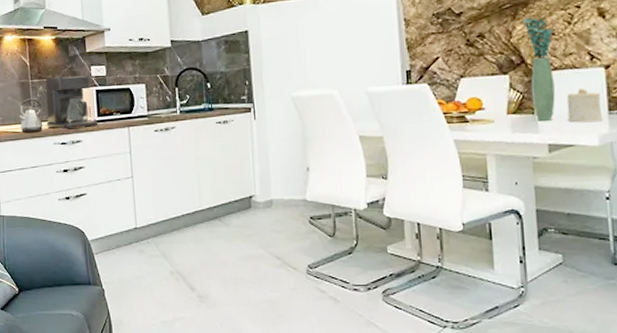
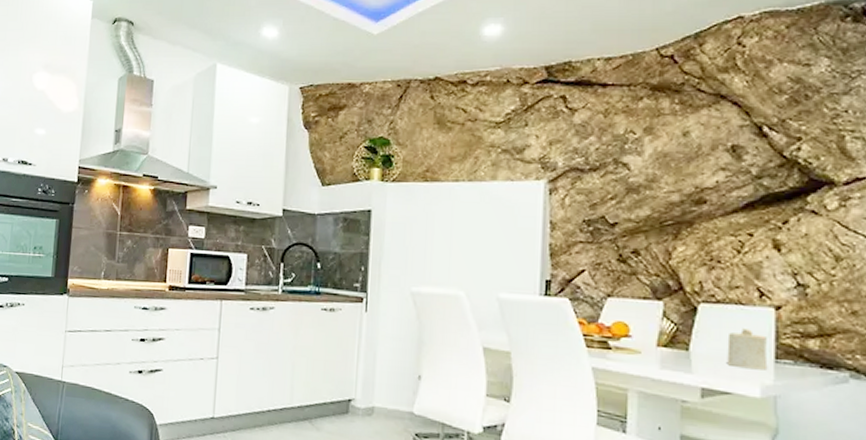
kettle: present [17,98,45,134] -> none [97,252,127,292]
coffee maker: present [45,75,99,130] -> none [129,232,188,294]
vase: present [523,14,555,122] -> none [686,235,720,362]

